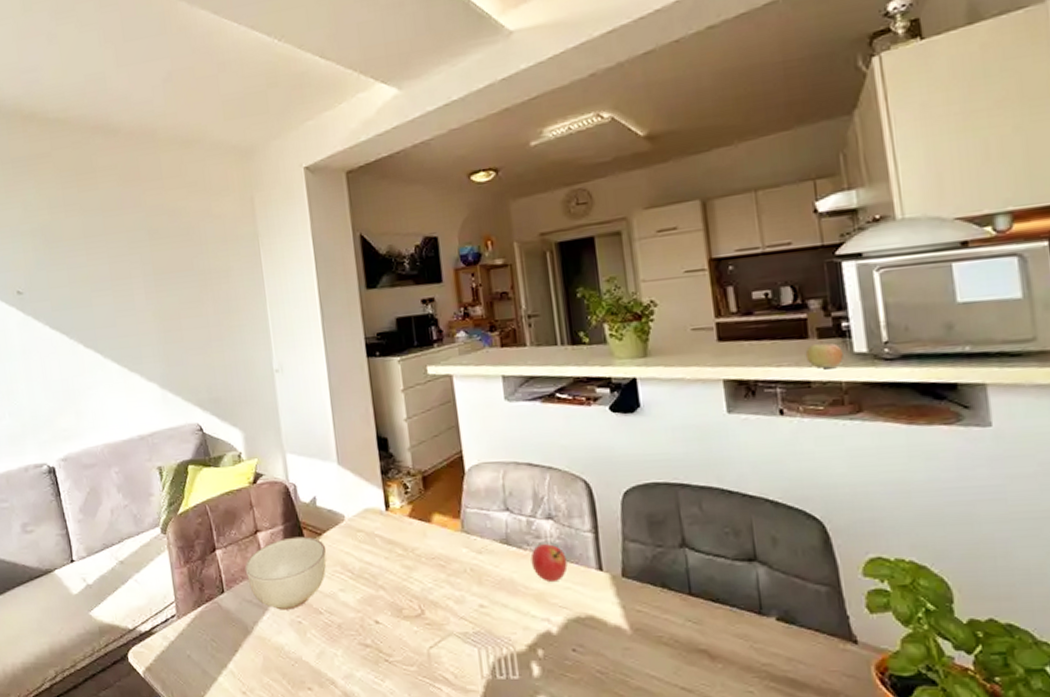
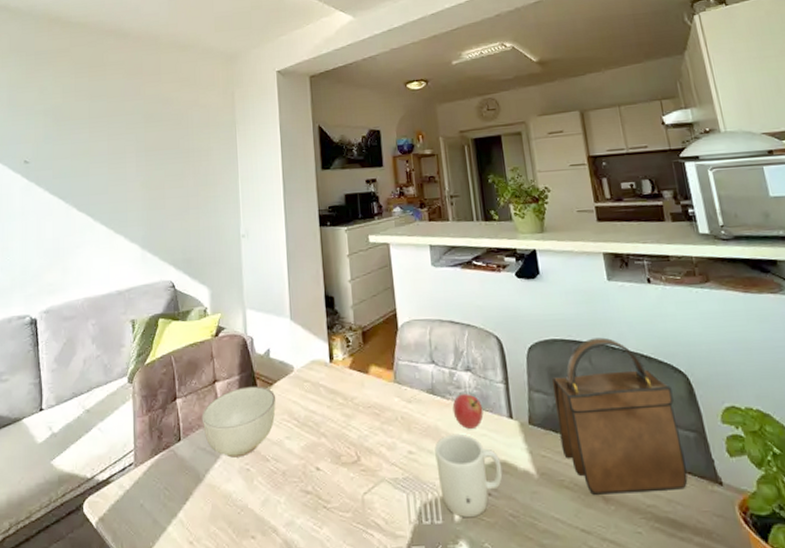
mug: none [510,586,590,674] -> present [435,433,503,518]
handbag: none [652,480,814,652] -> present [552,337,688,495]
fruit: present [805,339,843,369] -> none [663,222,692,246]

